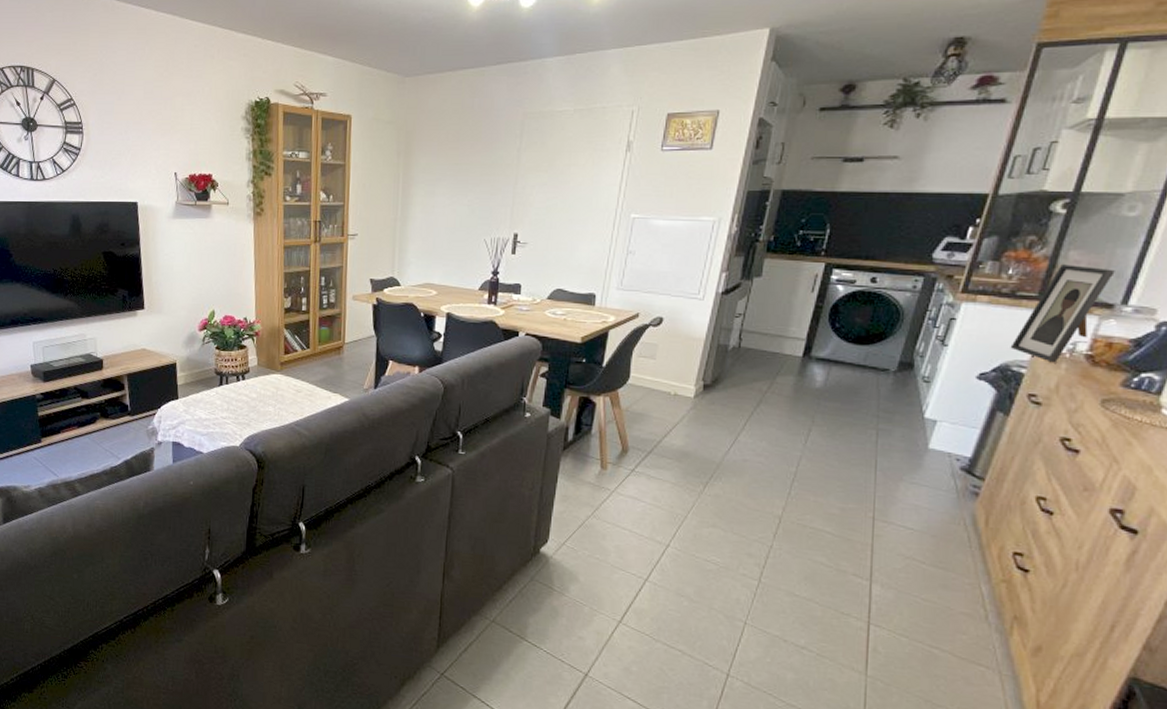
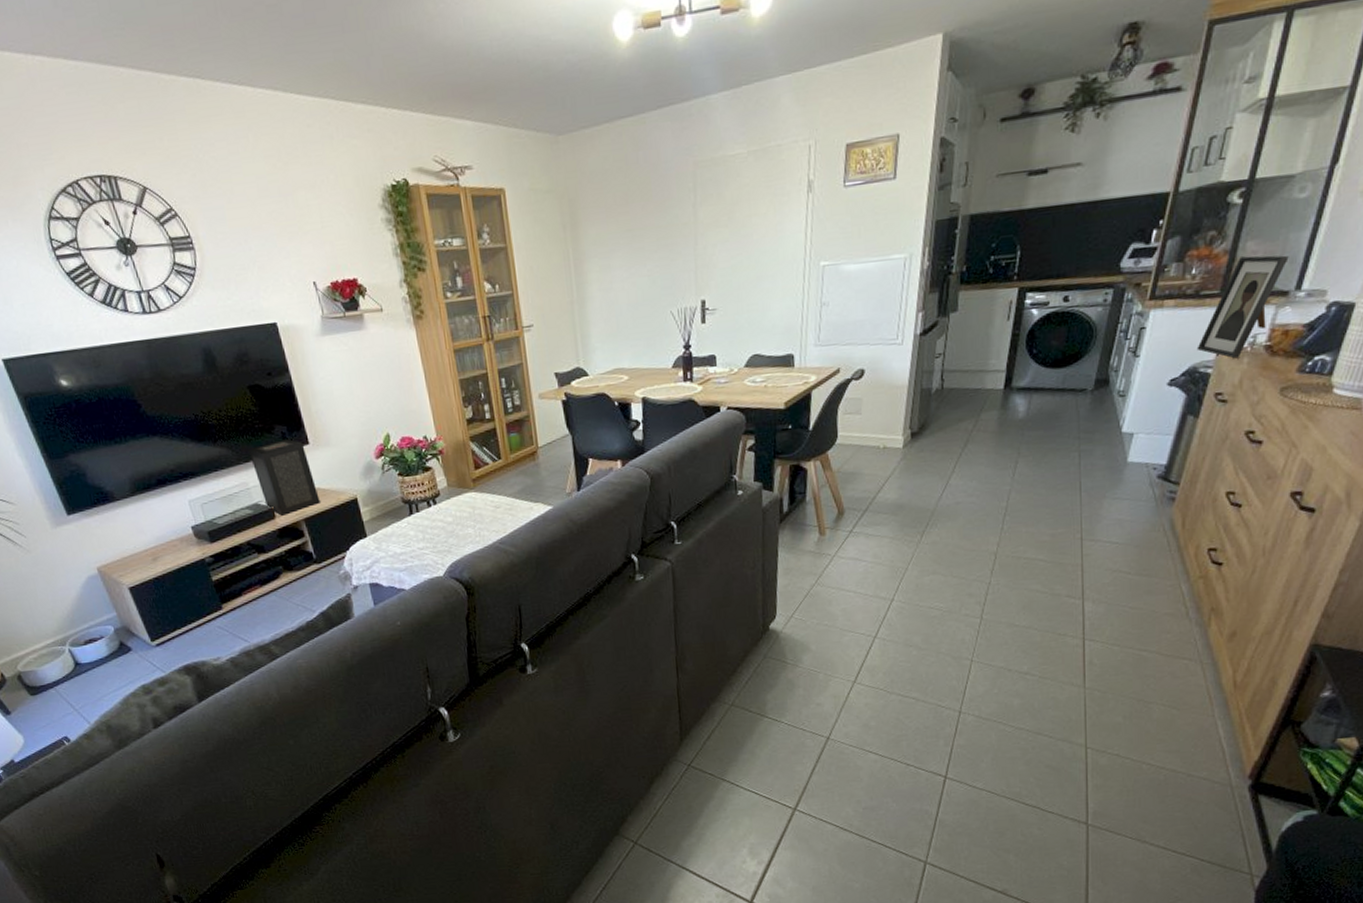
speaker: none [91,302,144,368] -> present [248,439,320,516]

